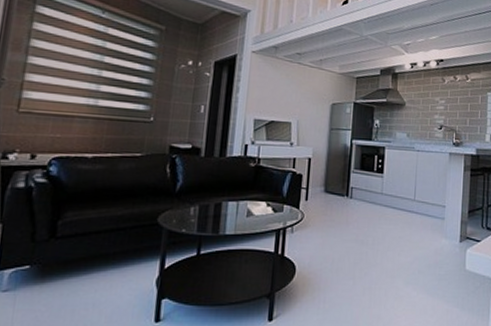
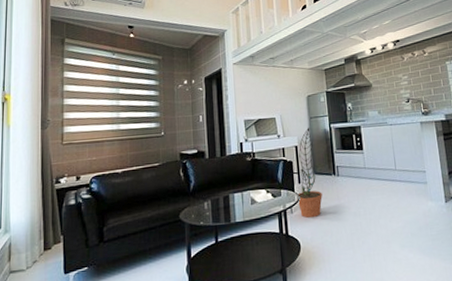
decorative plant: none [300,139,330,241] -> present [296,127,323,218]

